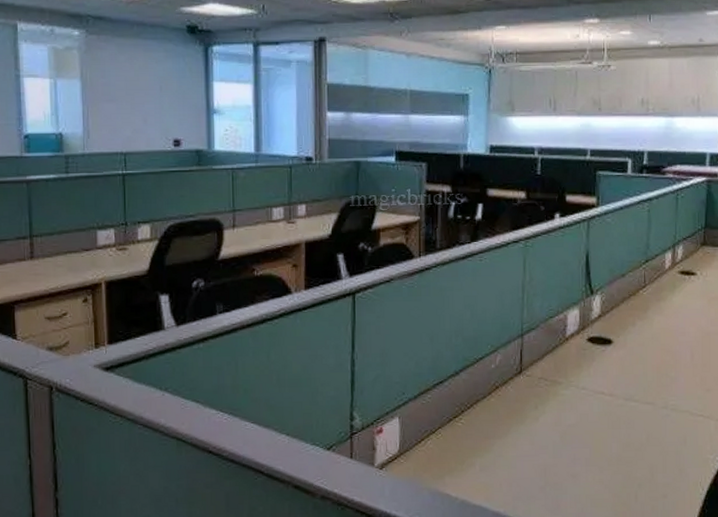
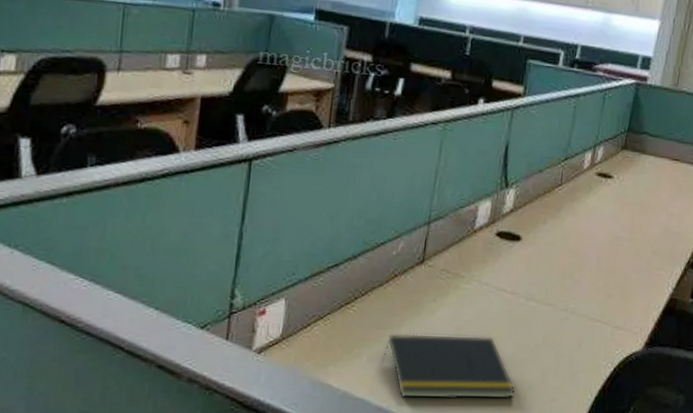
notepad: none [495,438,626,503] -> present [384,333,516,400]

